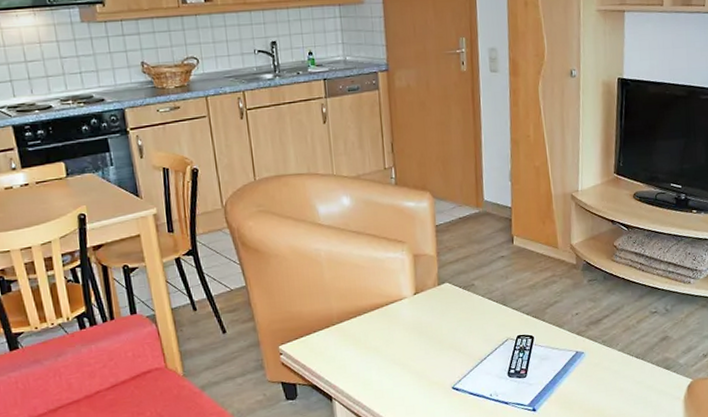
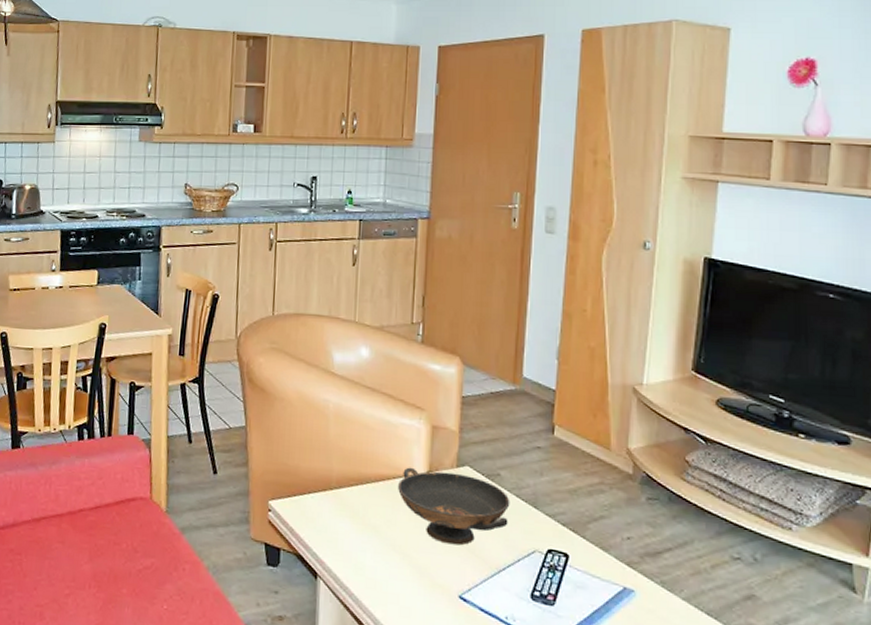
decorative bowl: none [391,290,485,349] -> present [398,467,510,546]

